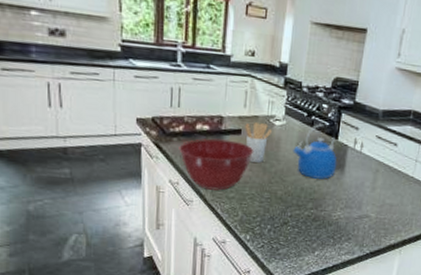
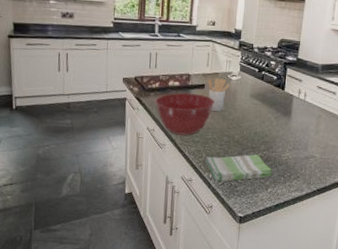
dish towel: none [242,213,321,245] -> present [205,154,272,182]
kettle: present [293,123,337,179] -> none [247,77,285,125]

